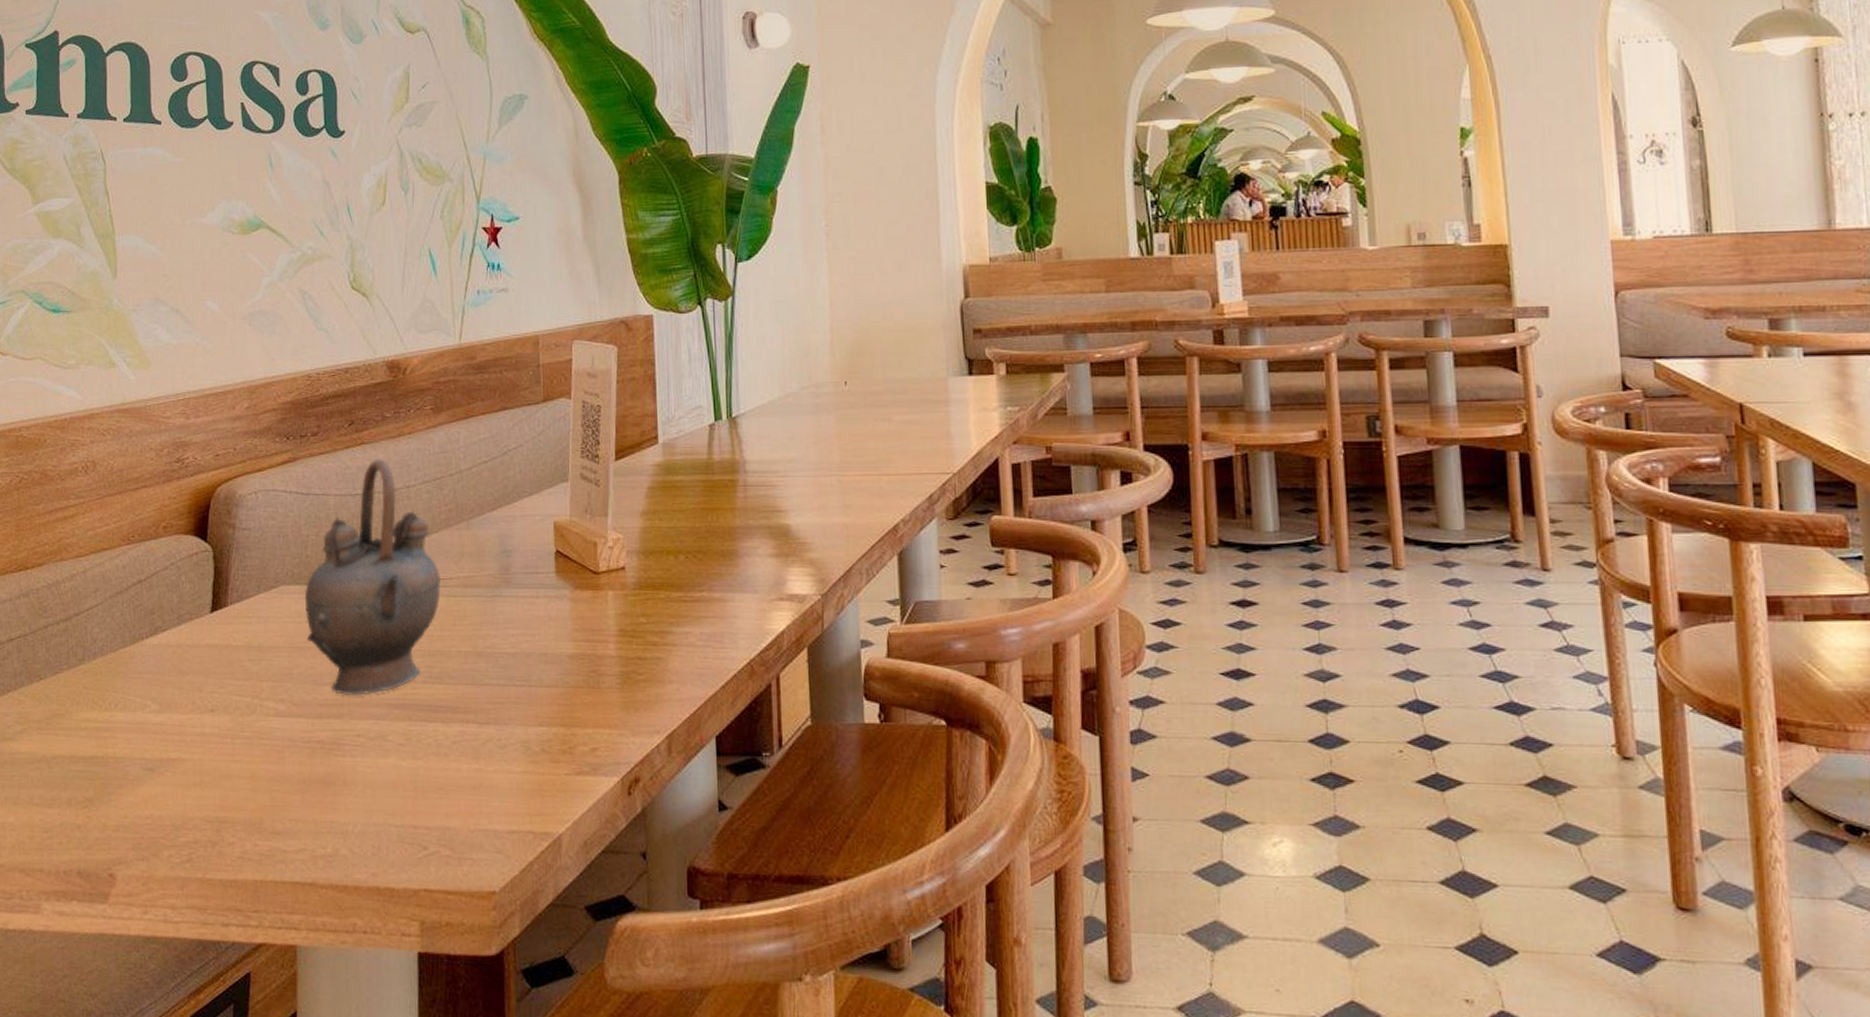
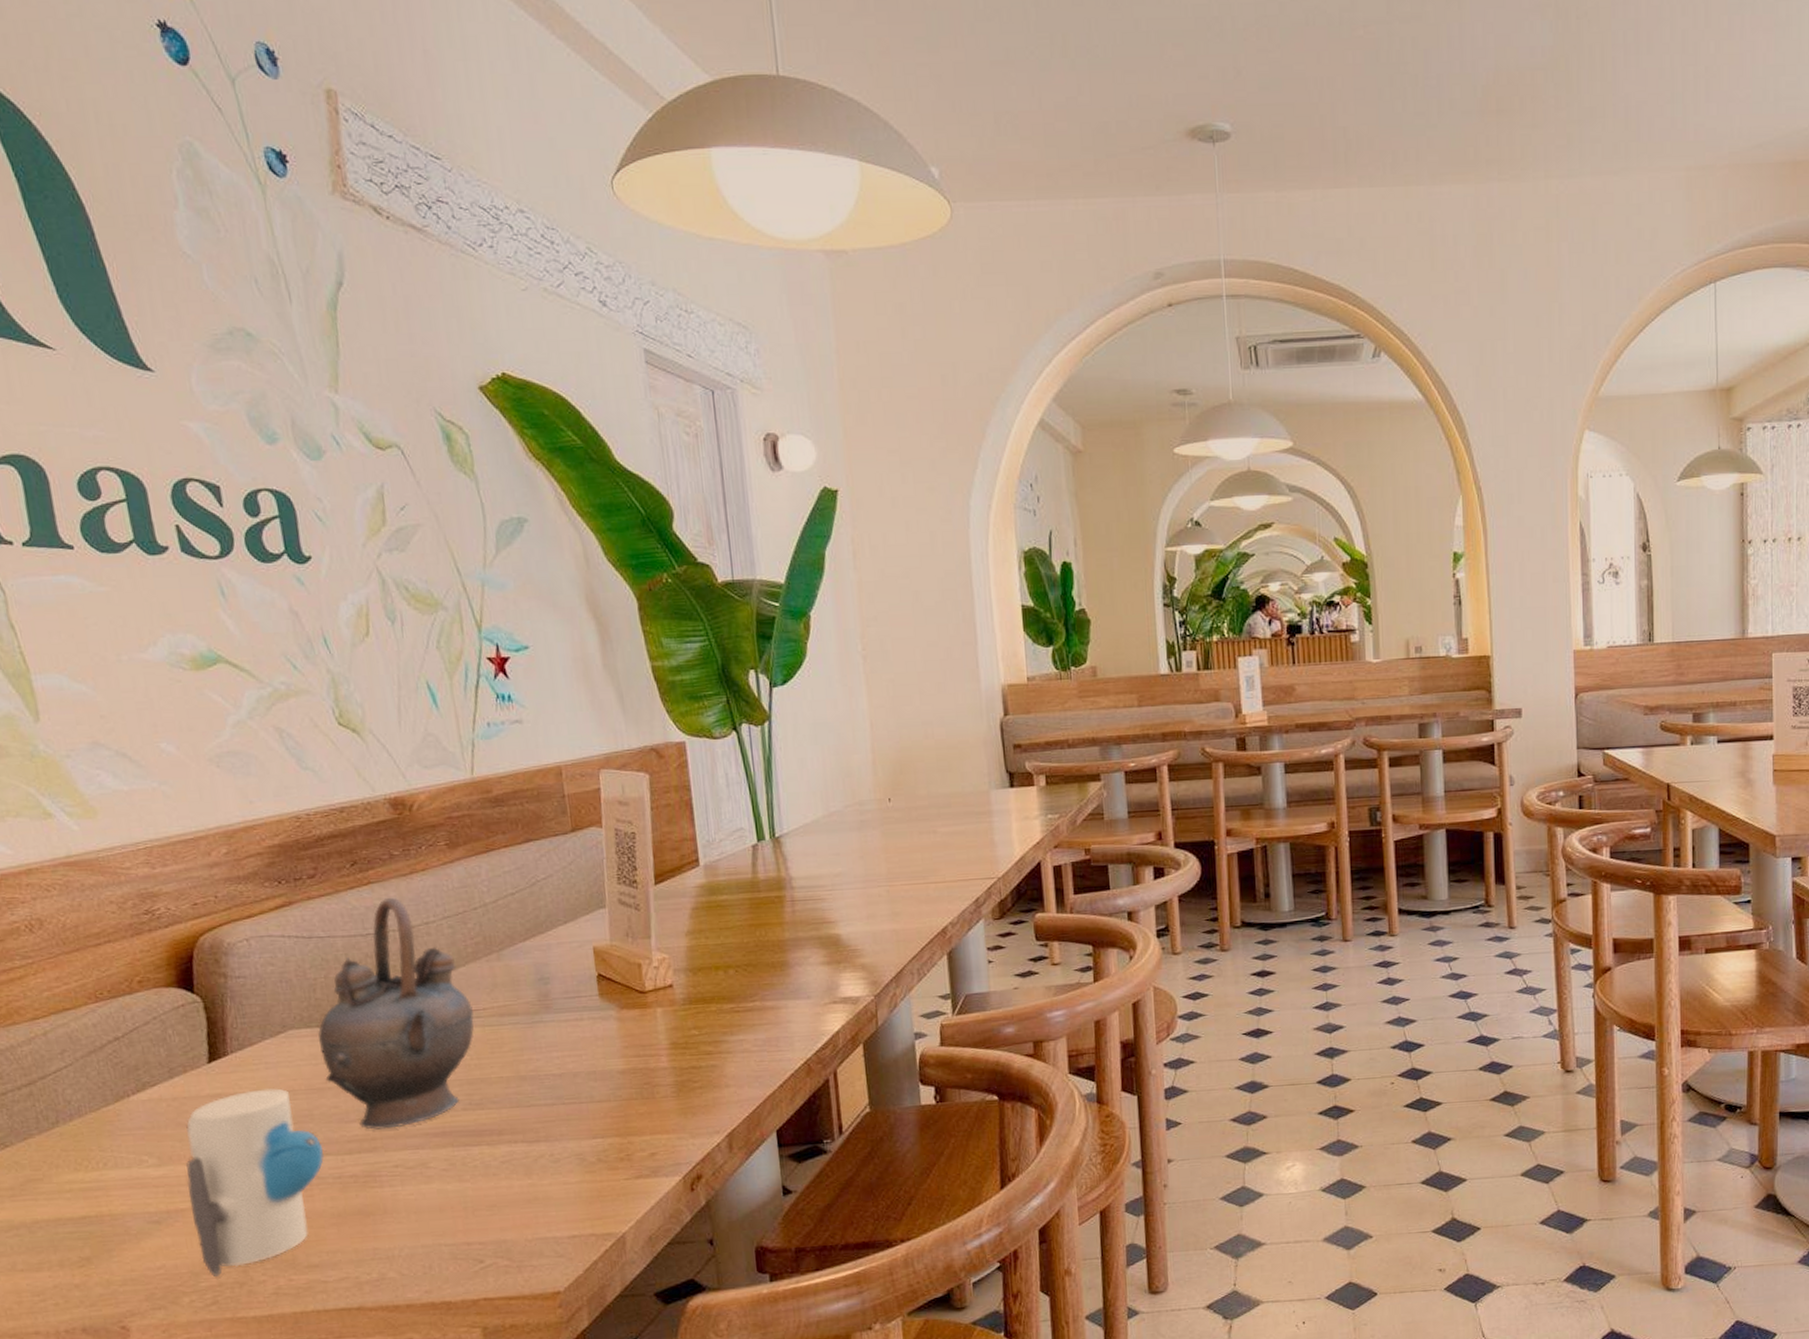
toy: none [180,643,297,832] -> present [186,1088,324,1276]

